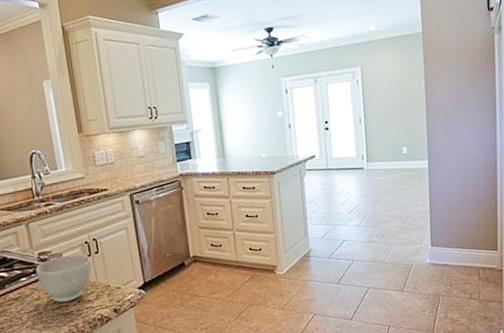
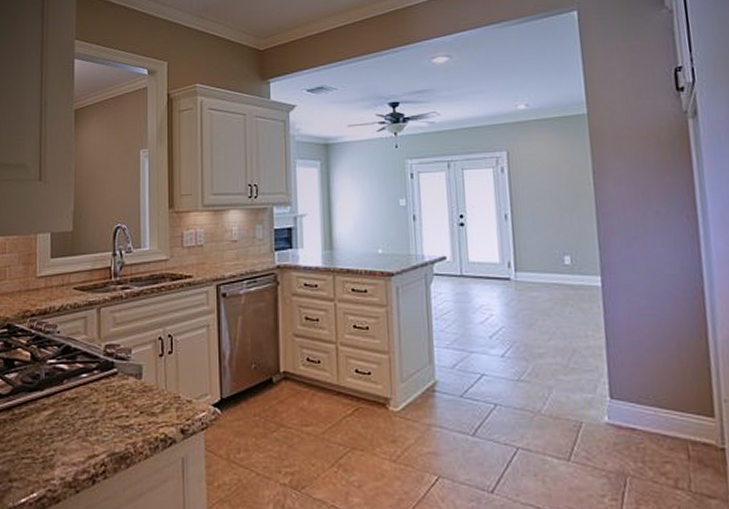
bowl: present [36,254,92,302] -> none [99,352,163,410]

